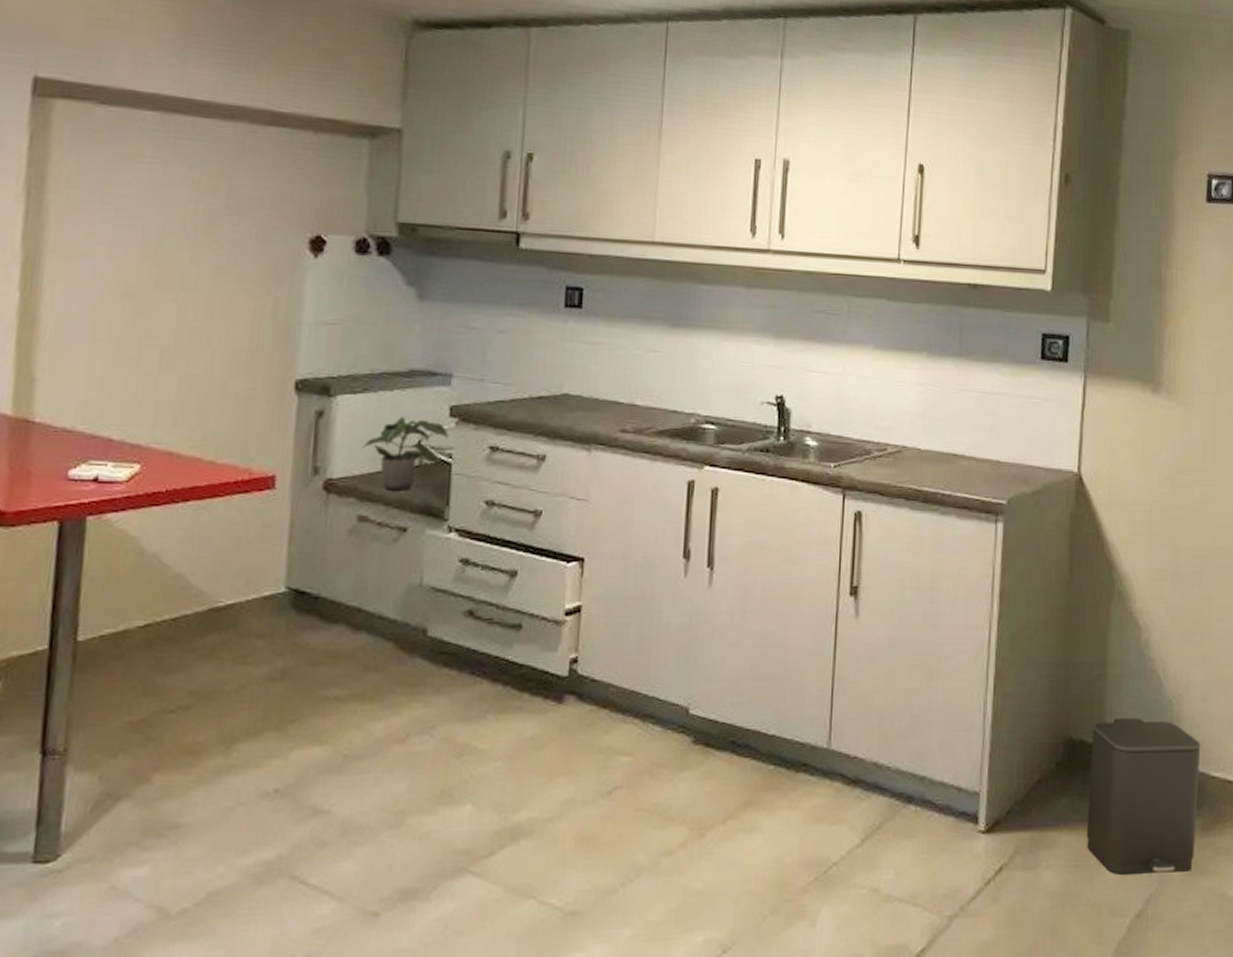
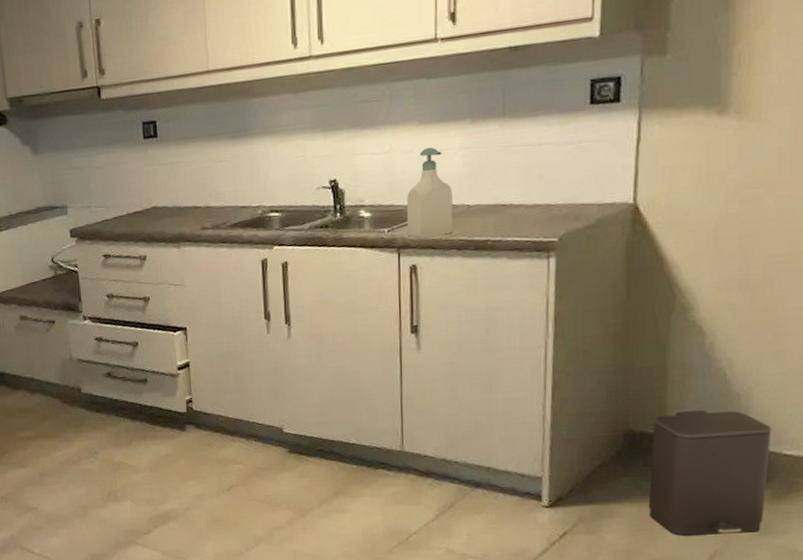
potted plant: present [362,417,449,491] -> none [14,242,72,296]
soap bottle: none [854,376,904,481] -> present [406,147,453,239]

